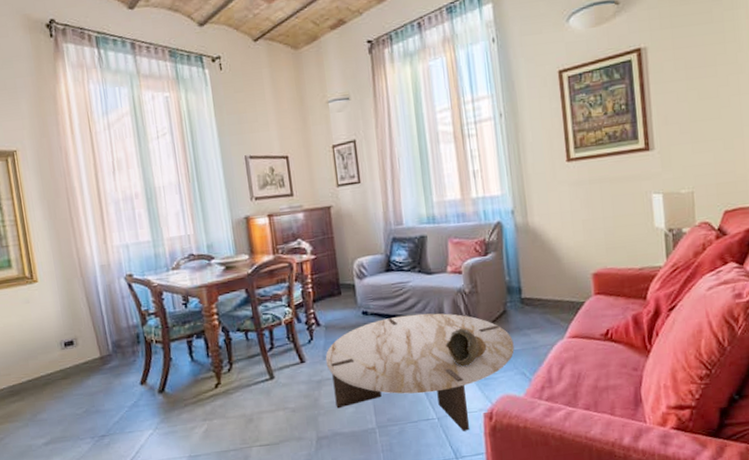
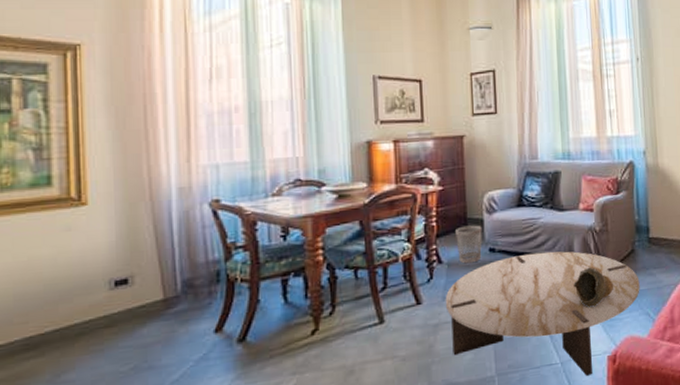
wastebasket: none [330,290,356,326] -> present [456,225,482,264]

